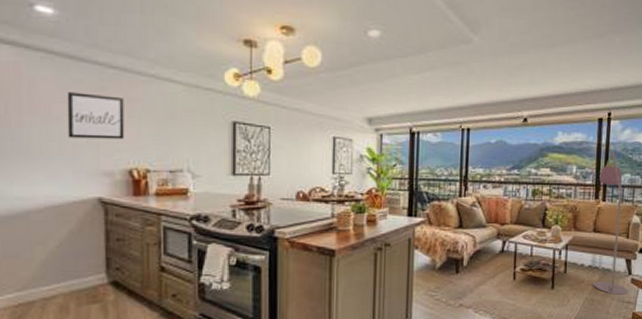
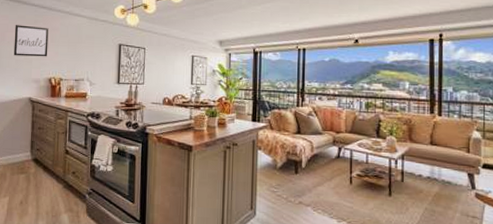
floor lamp: present [593,151,628,301] -> none [433,69,473,214]

